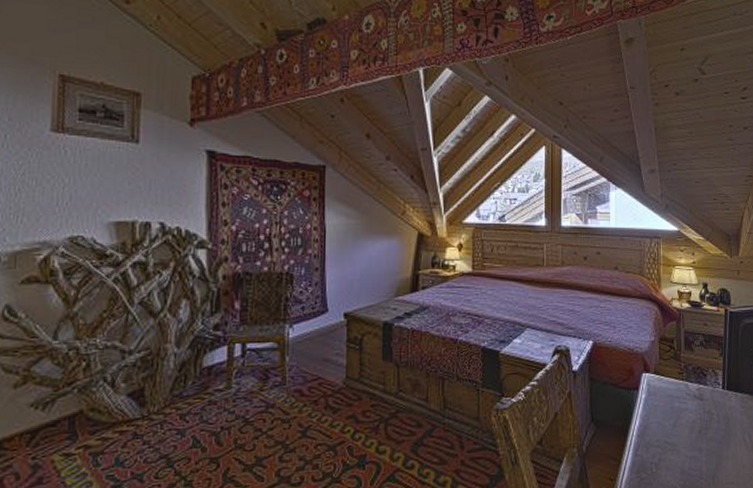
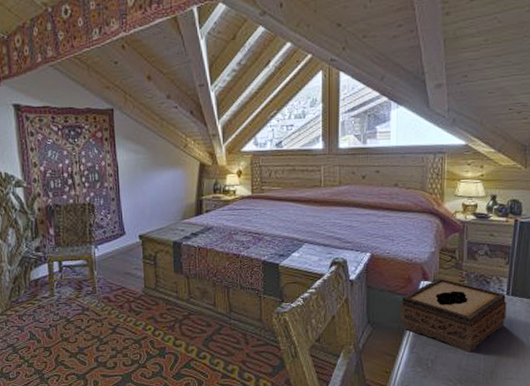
tissue box: none [624,370,723,455] -> present [401,278,507,353]

